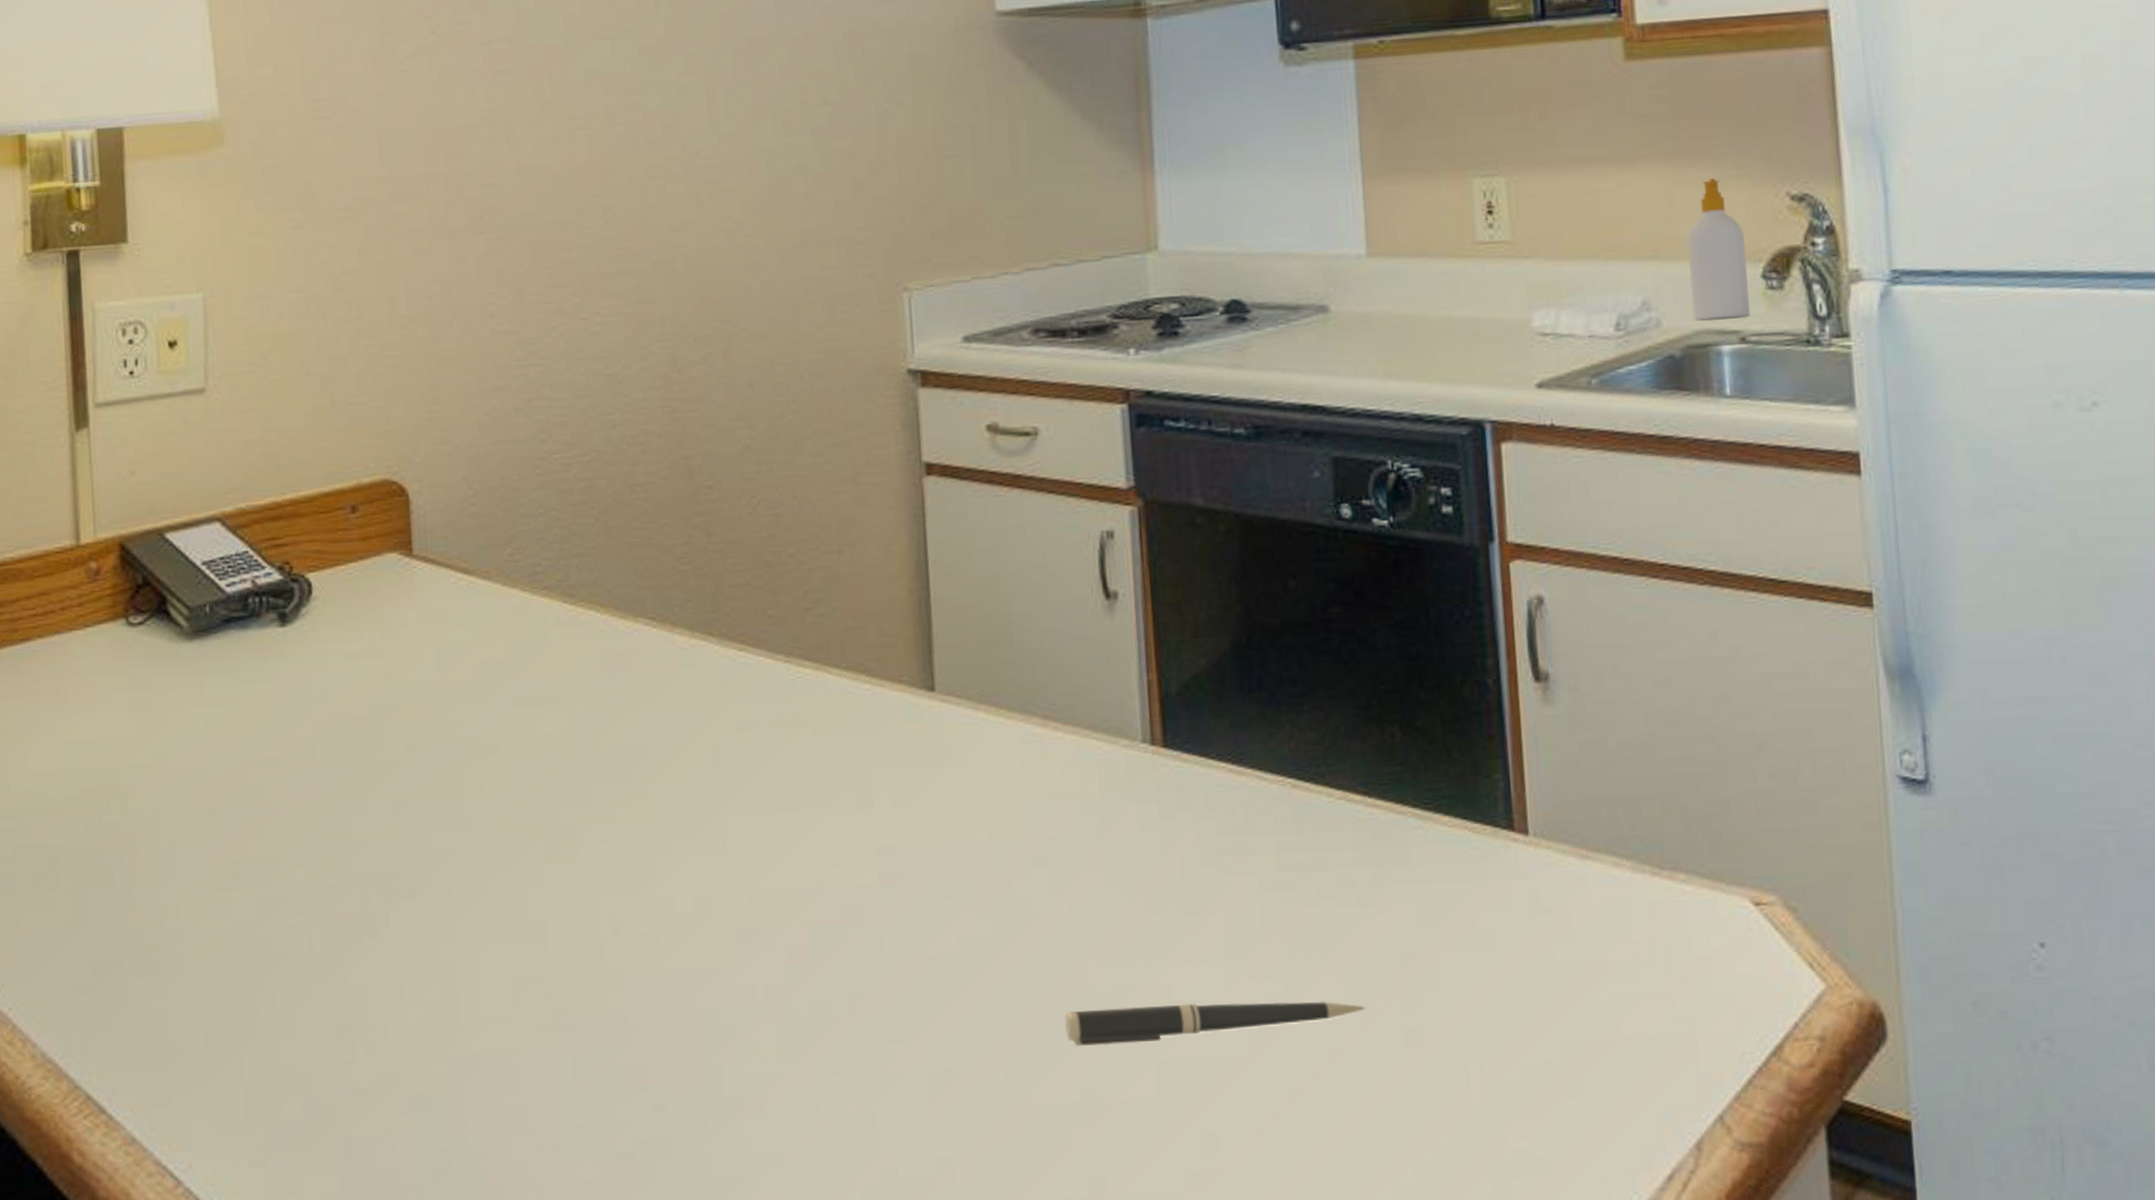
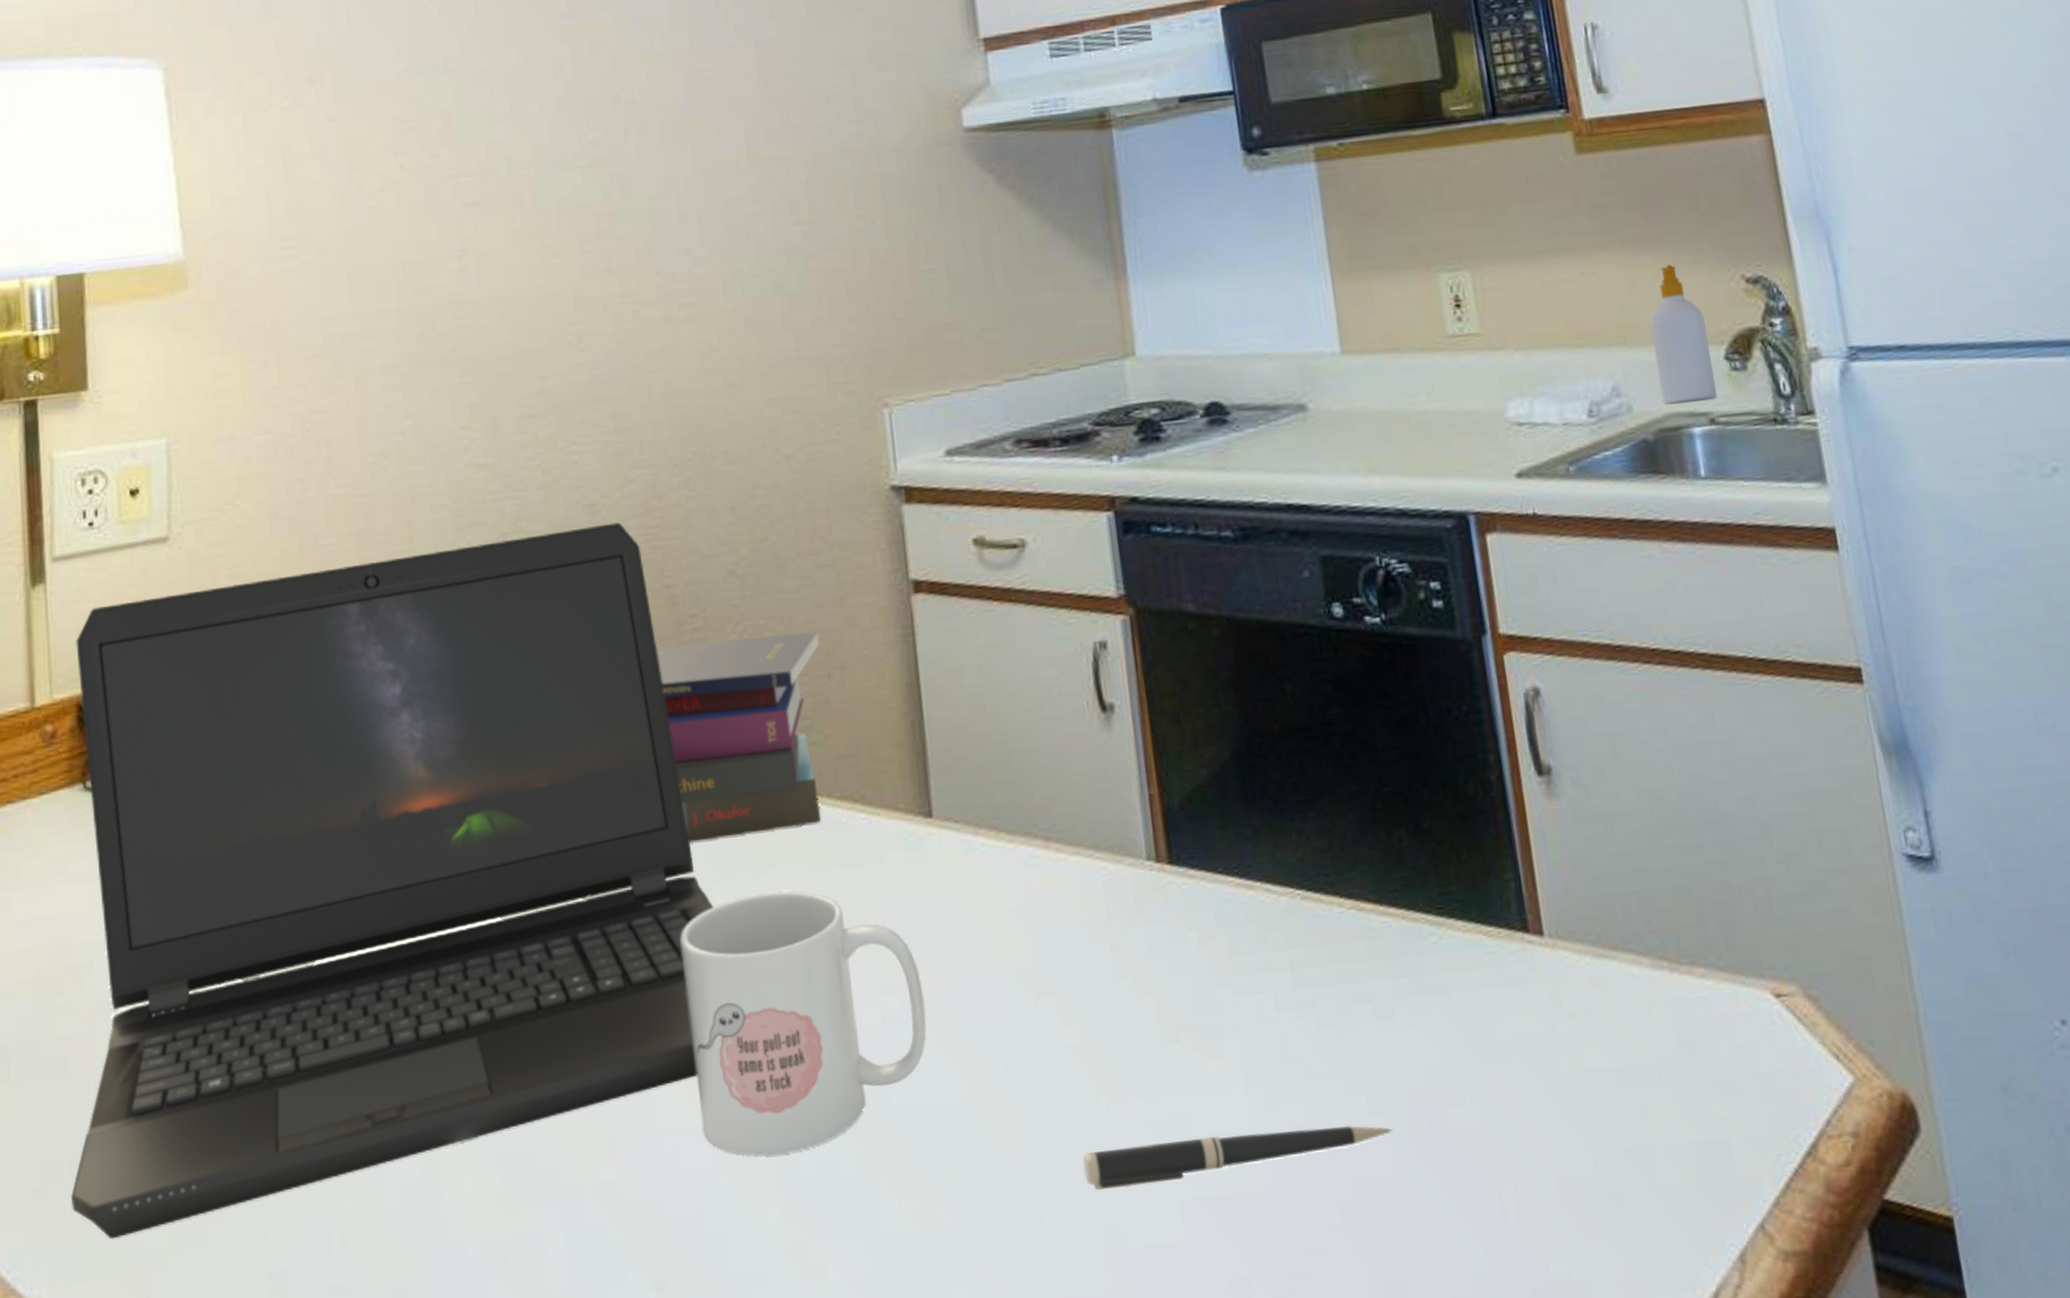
laptop computer: none [117,392,721,1035] -> present [71,521,714,1239]
books: none [672,507,832,703] -> present [655,631,821,843]
mug: none [687,753,921,996] -> present [679,891,927,1156]

